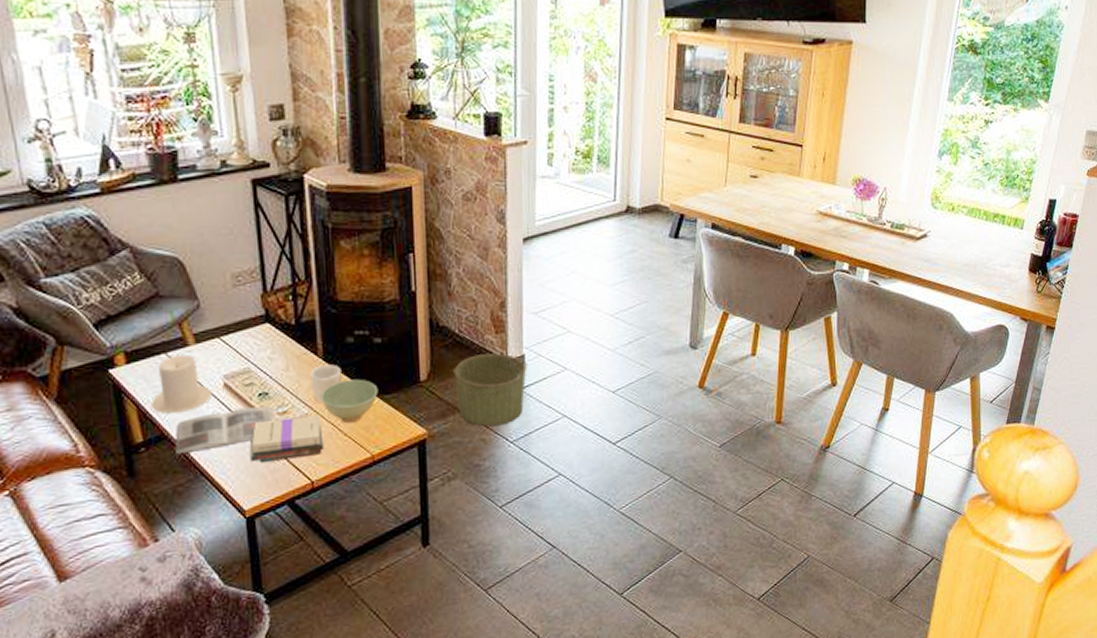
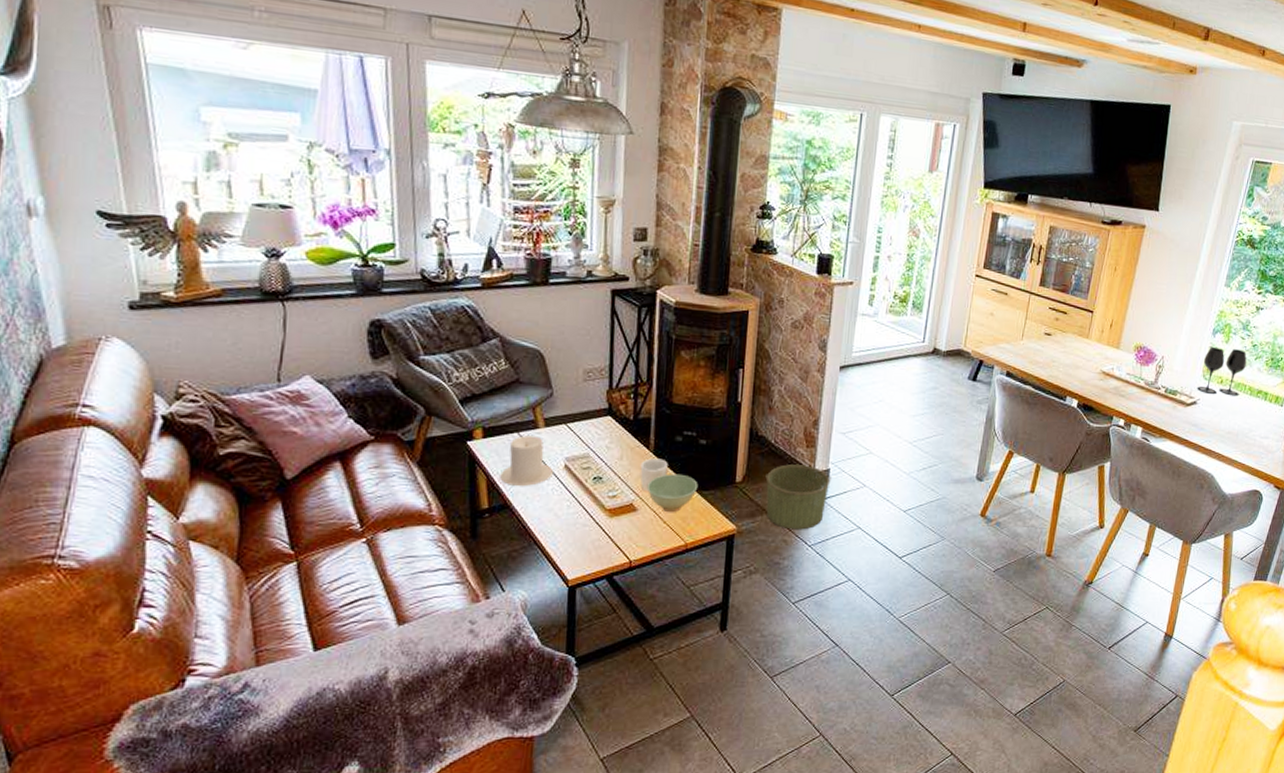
magazine: present [175,406,275,455] -> none [515,489,605,524]
books: present [249,415,324,464] -> none [578,501,645,540]
wine glass: none [925,170,979,225] -> present [1196,346,1247,396]

